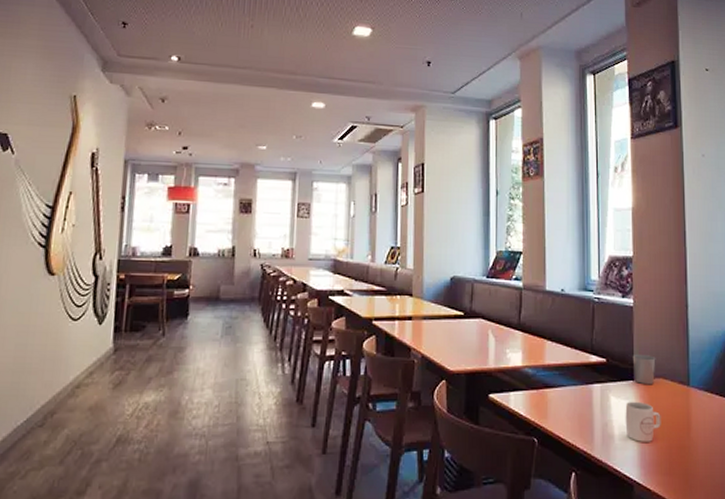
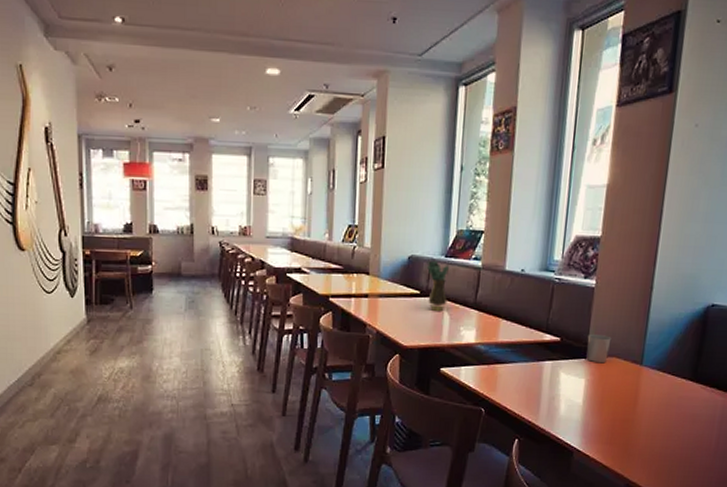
vase: none [469,279,492,334] -> present [426,258,449,312]
mug: present [625,401,661,442] -> none [572,377,609,415]

